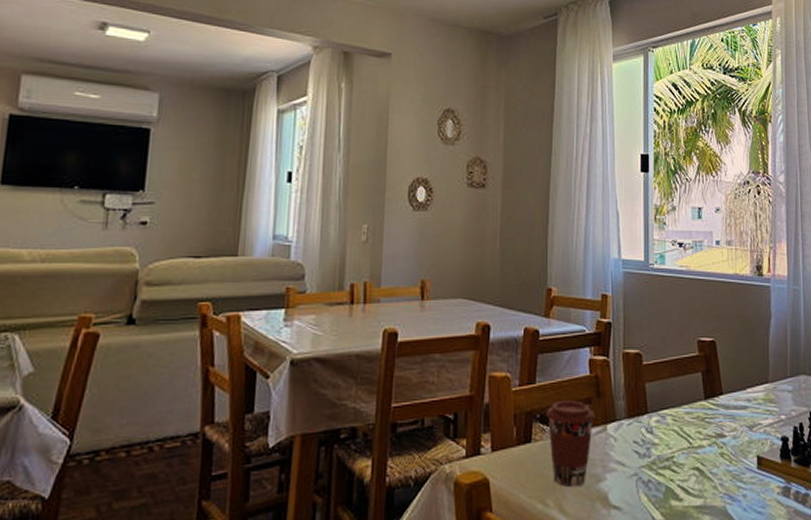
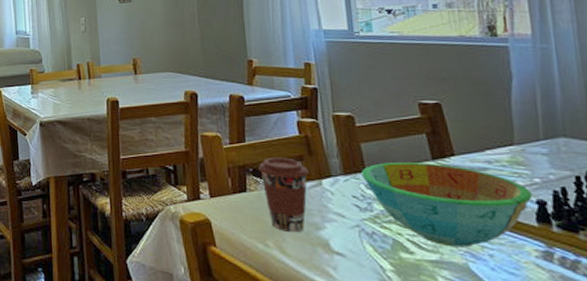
bowl: none [644,402,779,490] -> present [361,163,533,248]

